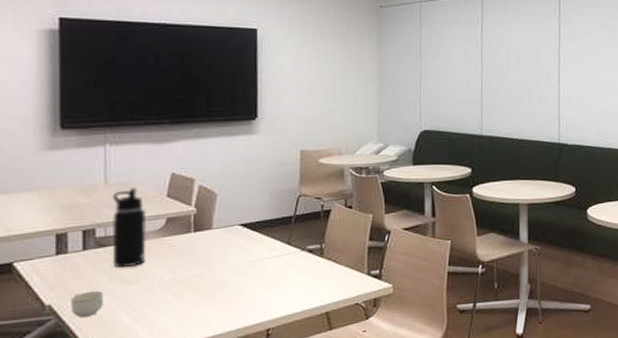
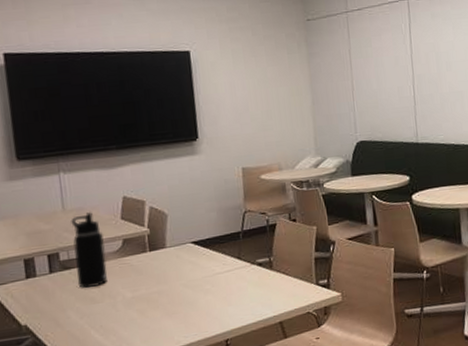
cup: present [71,290,104,317] -> none [44,309,74,335]

